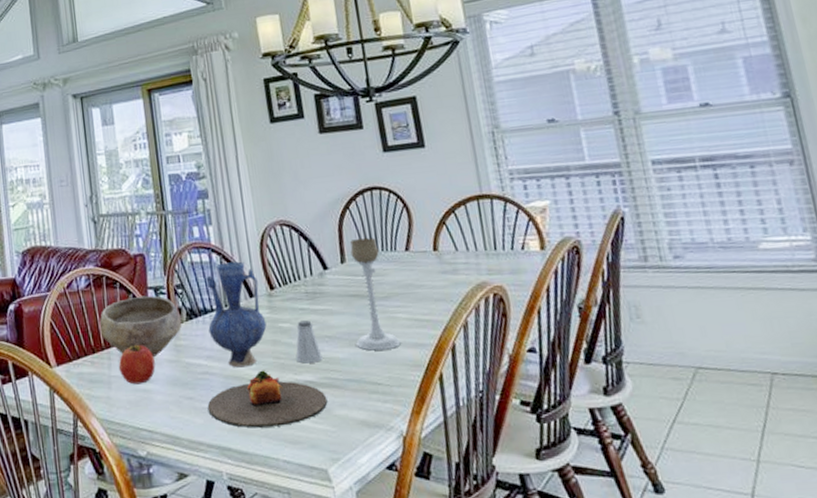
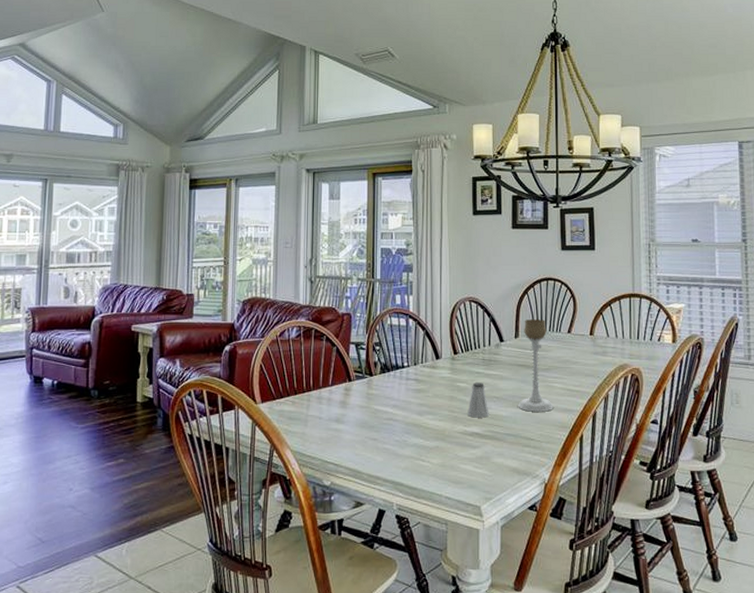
bowl: present [99,295,182,357] -> none [304,349,376,402]
apple: present [118,343,155,385] -> none [316,389,348,424]
vase: present [206,261,267,368] -> none [398,328,447,417]
plate: present [207,370,328,428] -> none [388,420,488,468]

